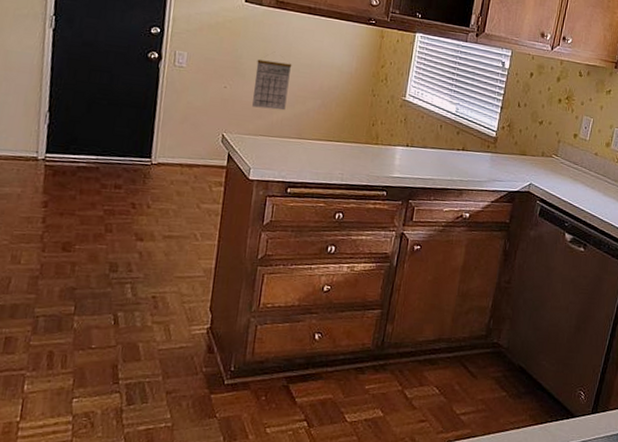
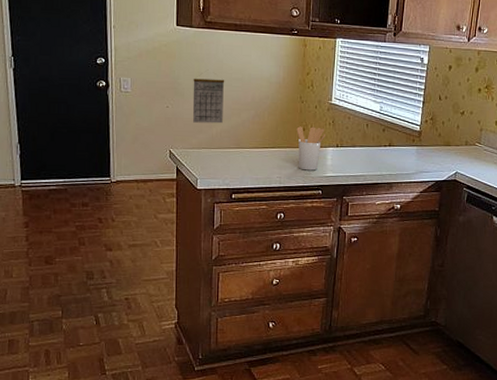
utensil holder: none [363,121,397,170] -> present [296,126,326,171]

